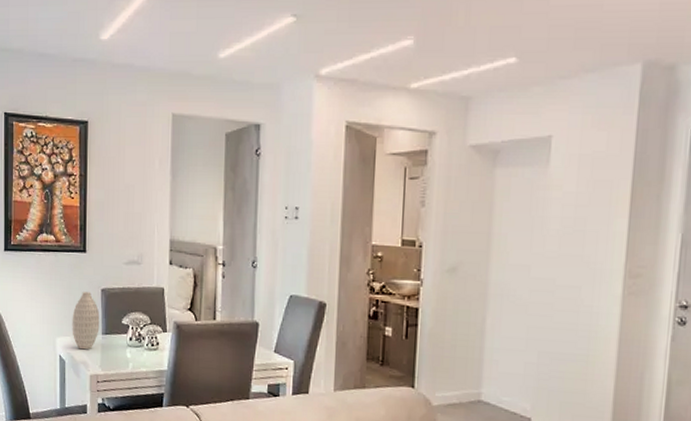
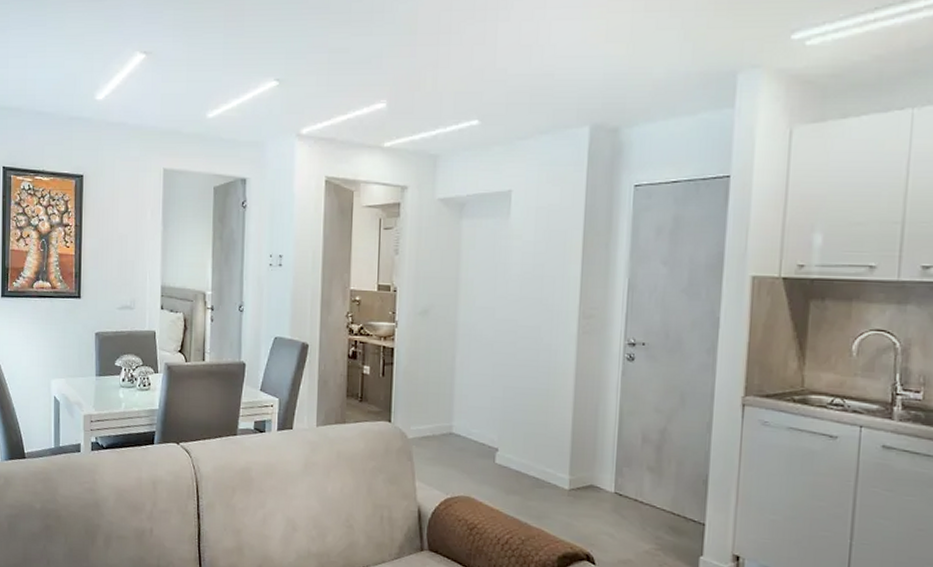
vase: present [72,292,100,350] -> none [66,336,94,391]

